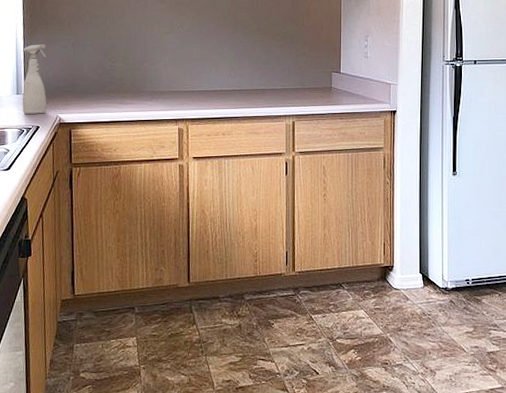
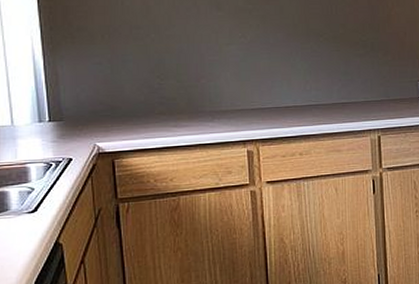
spray bottle: present [22,44,47,114] -> none [43,61,80,145]

